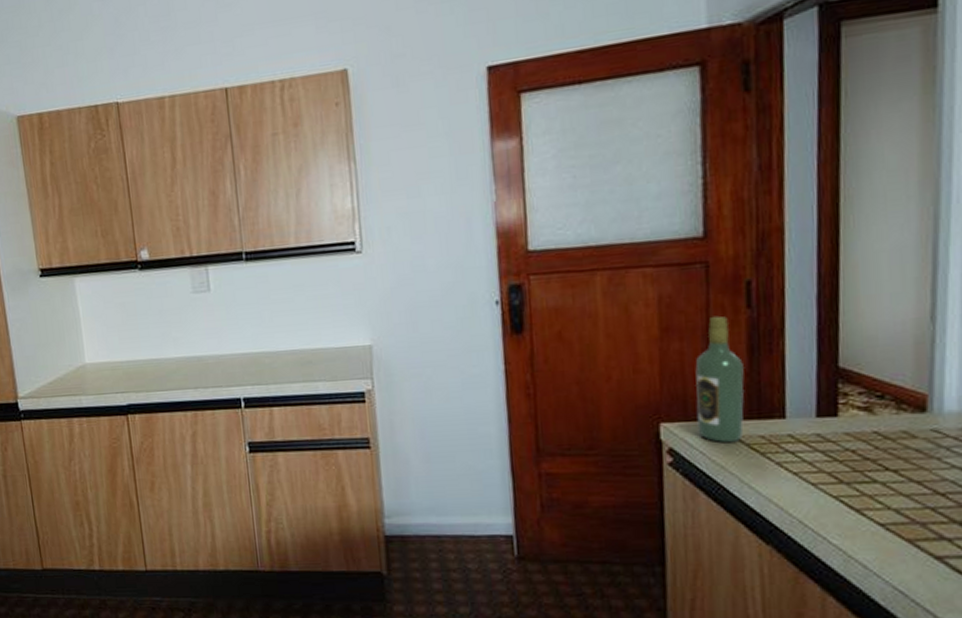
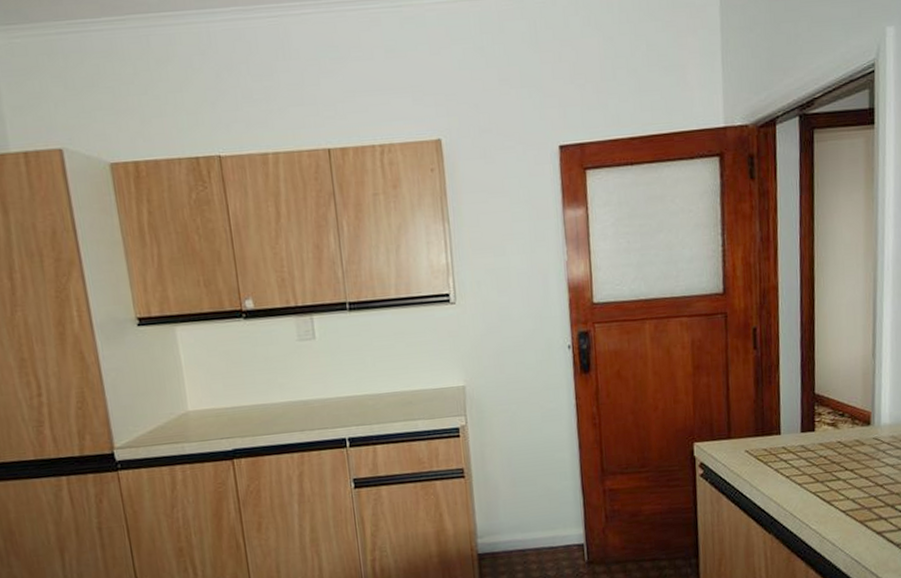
wine bottle: present [695,315,744,443] -> none [718,355,753,456]

